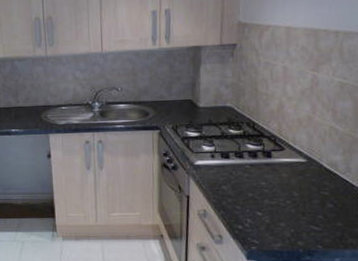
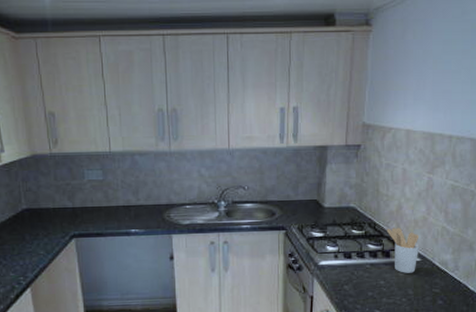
utensil holder: none [266,127,305,174] -> present [386,227,420,273]

